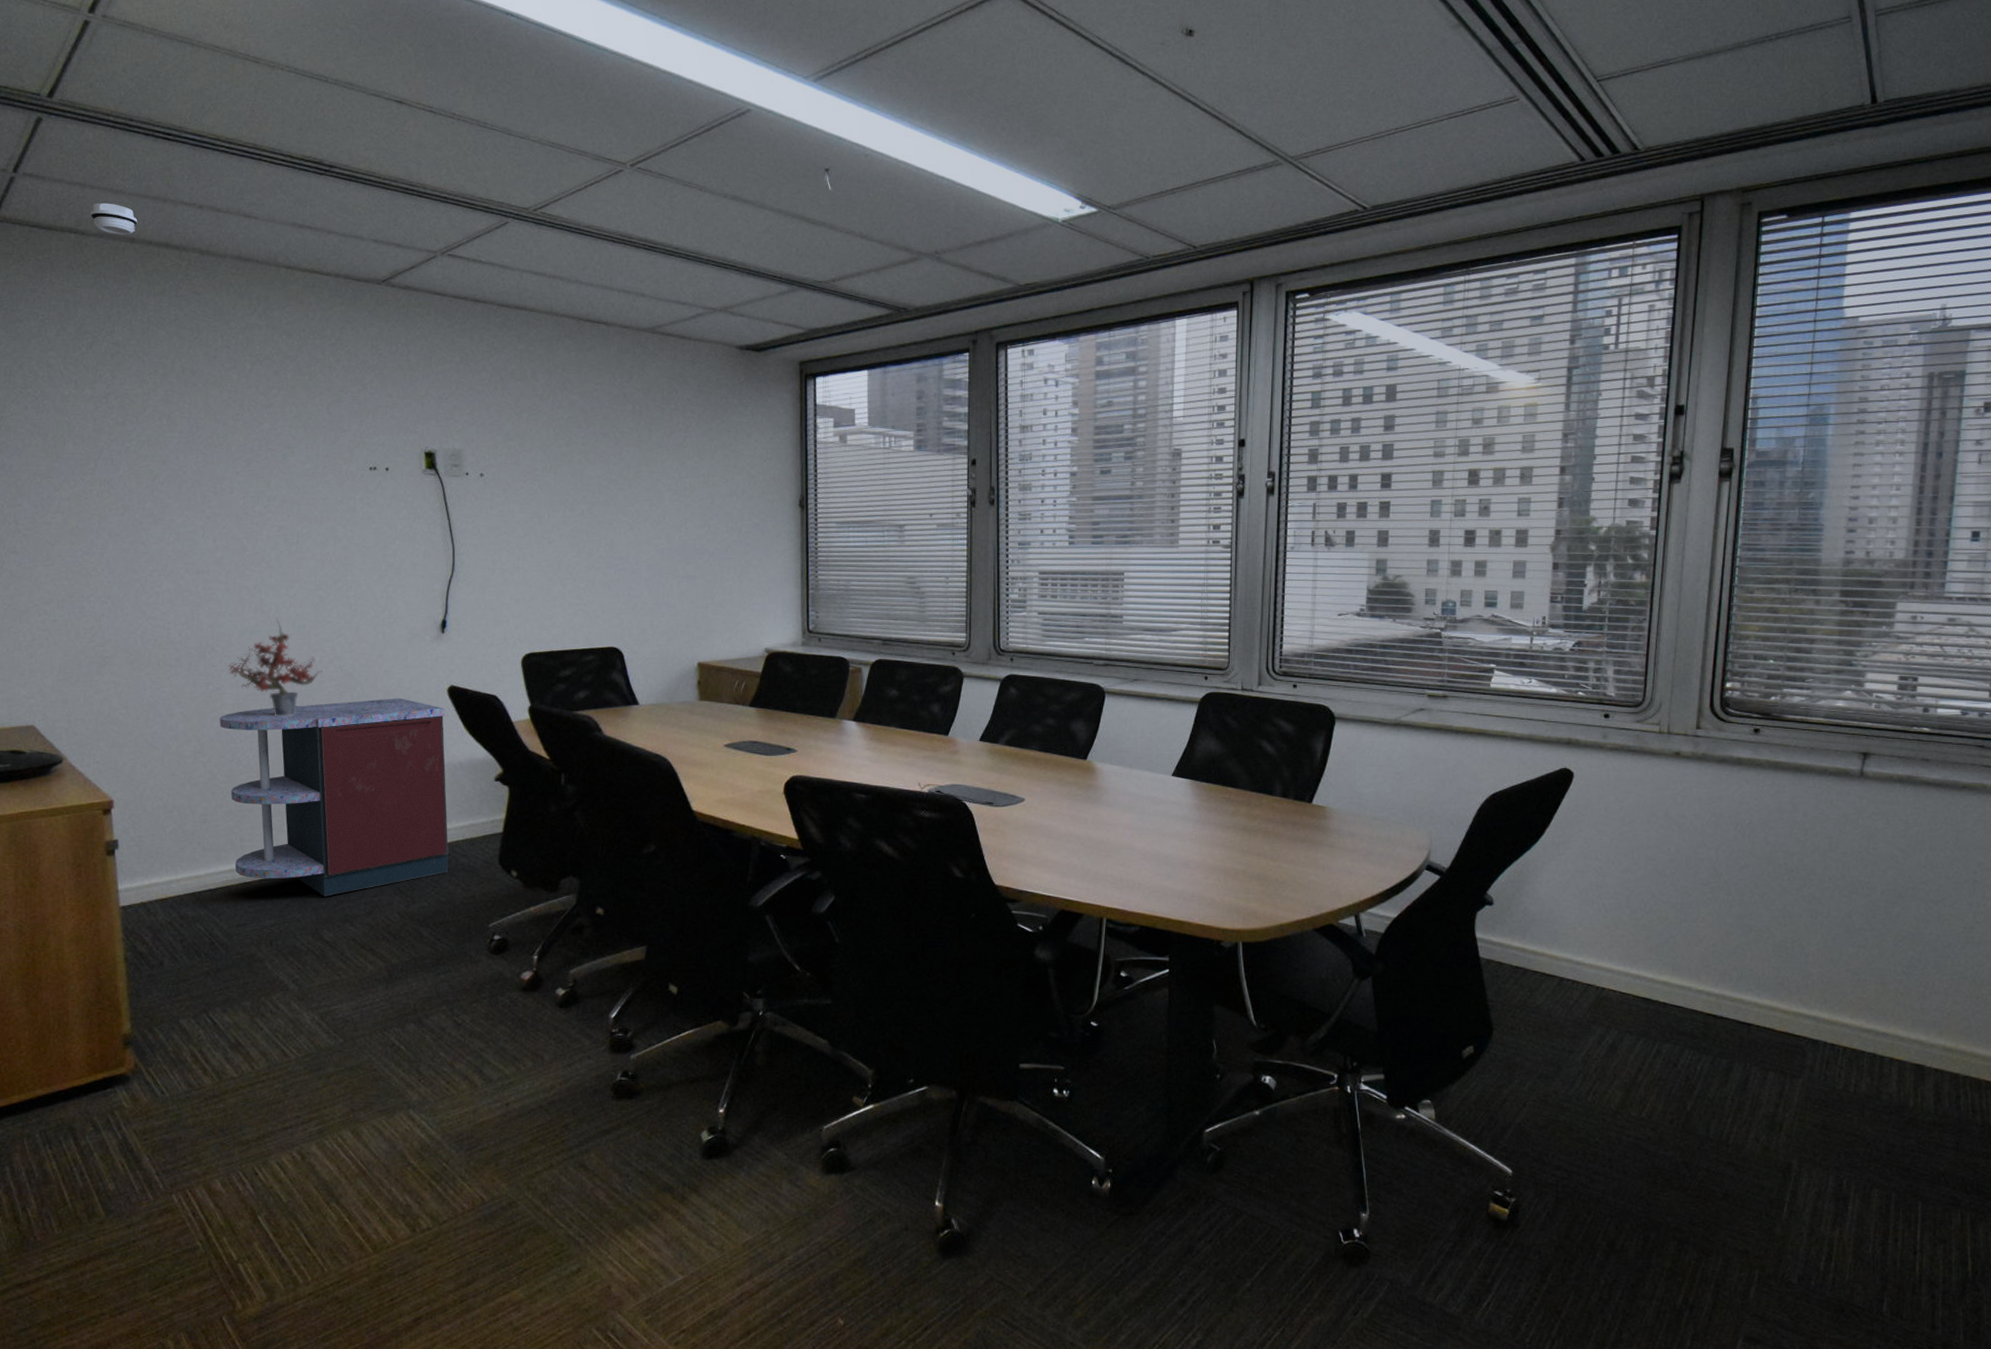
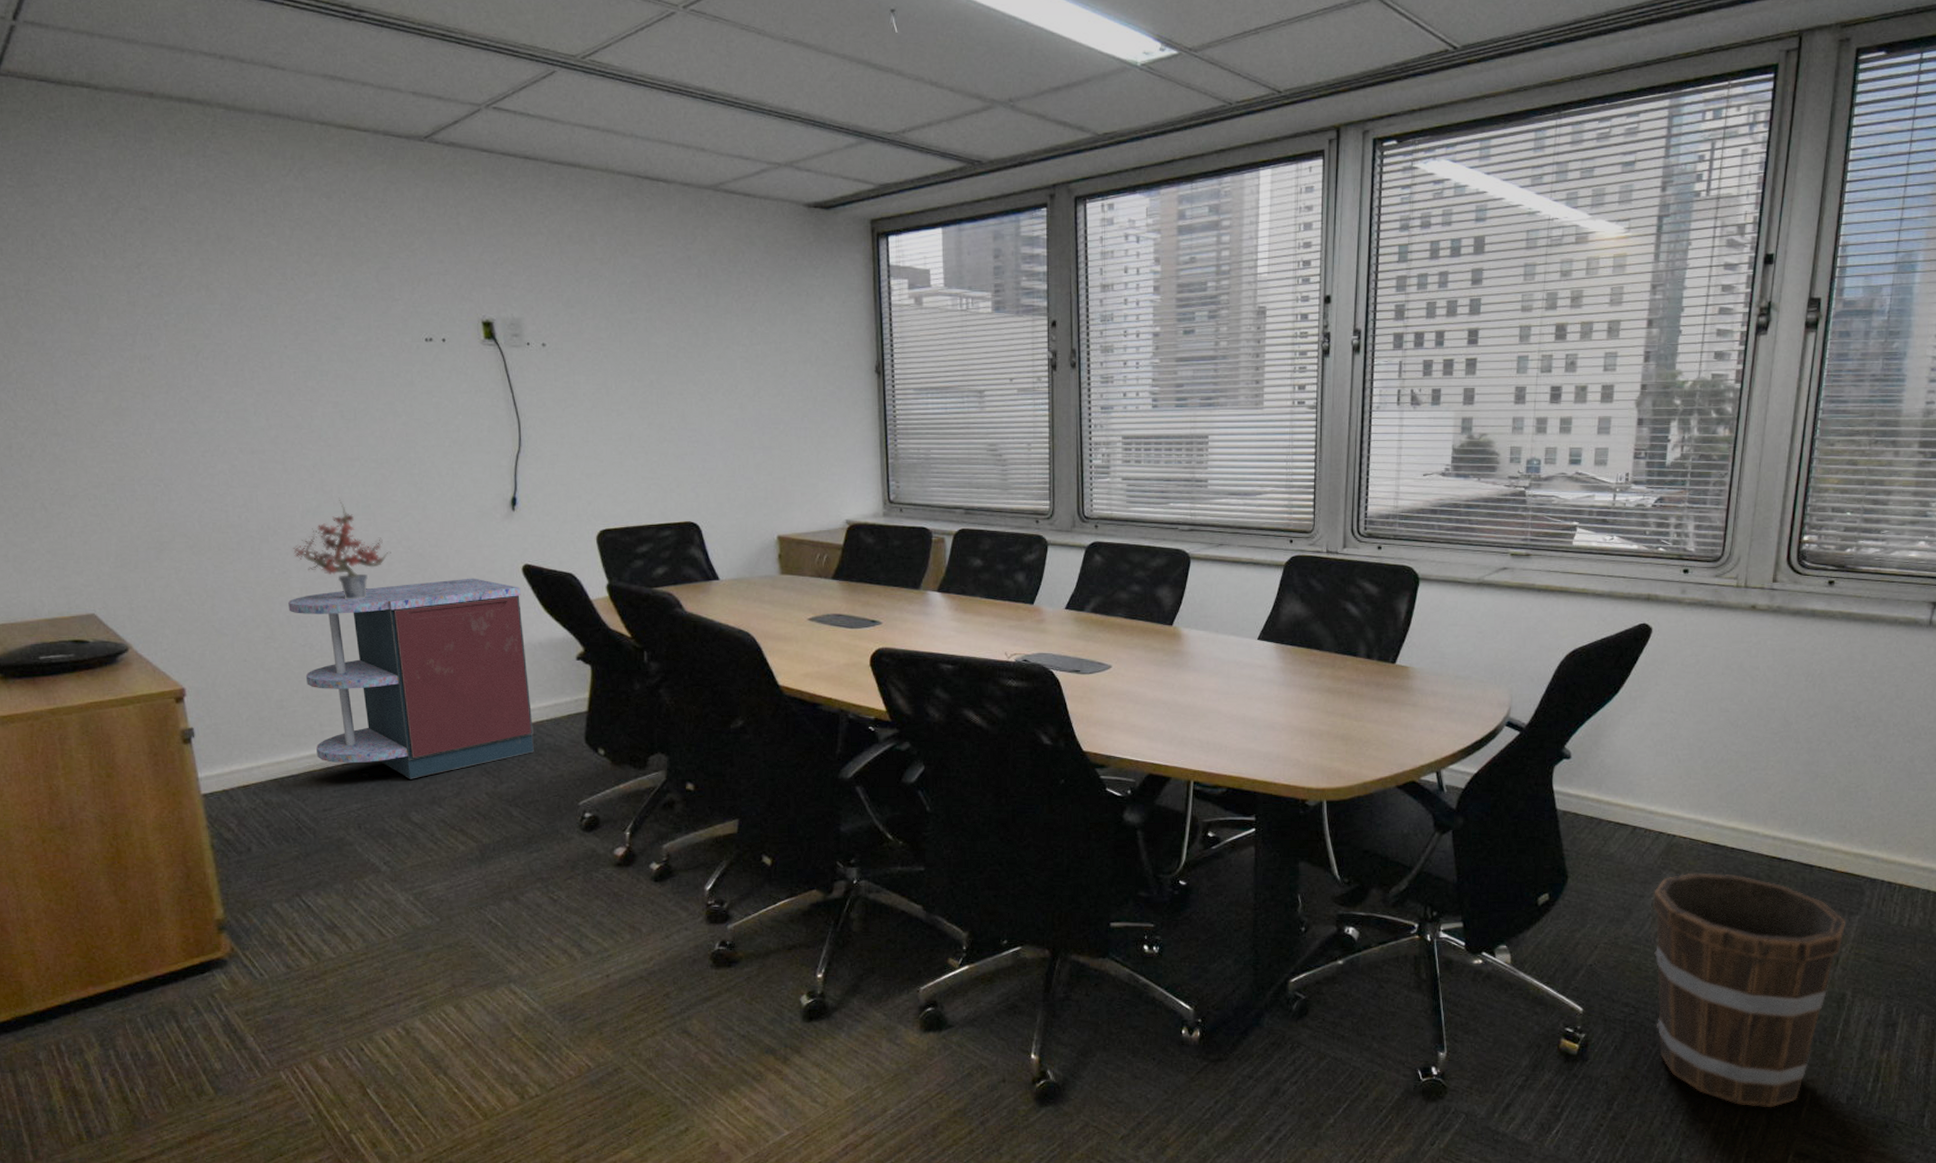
smoke detector: present [90,203,138,235] -> none [101,53,155,89]
bucket: none [1584,1028,1788,1286] -> present [1653,872,1845,1108]

